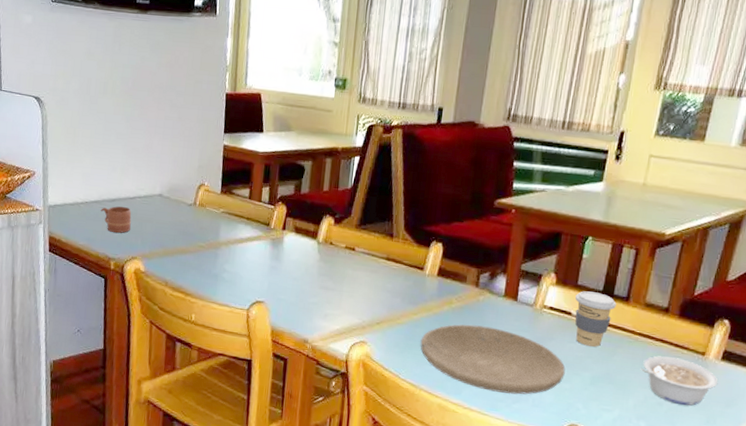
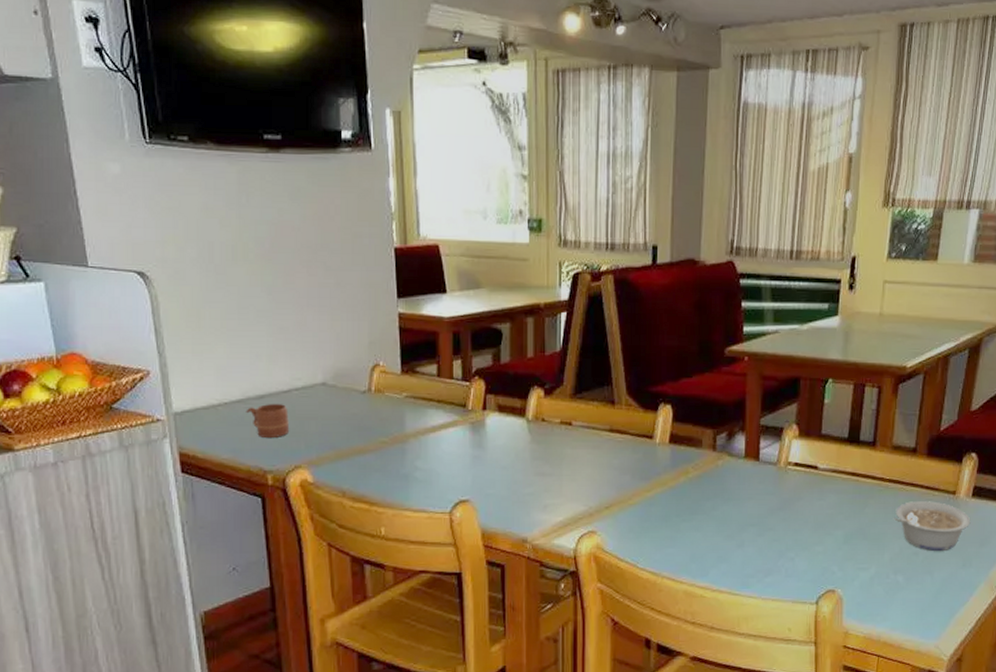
plate: present [420,324,566,395] -> none [657,494,817,567]
coffee cup: present [575,291,616,347] -> none [821,440,863,501]

